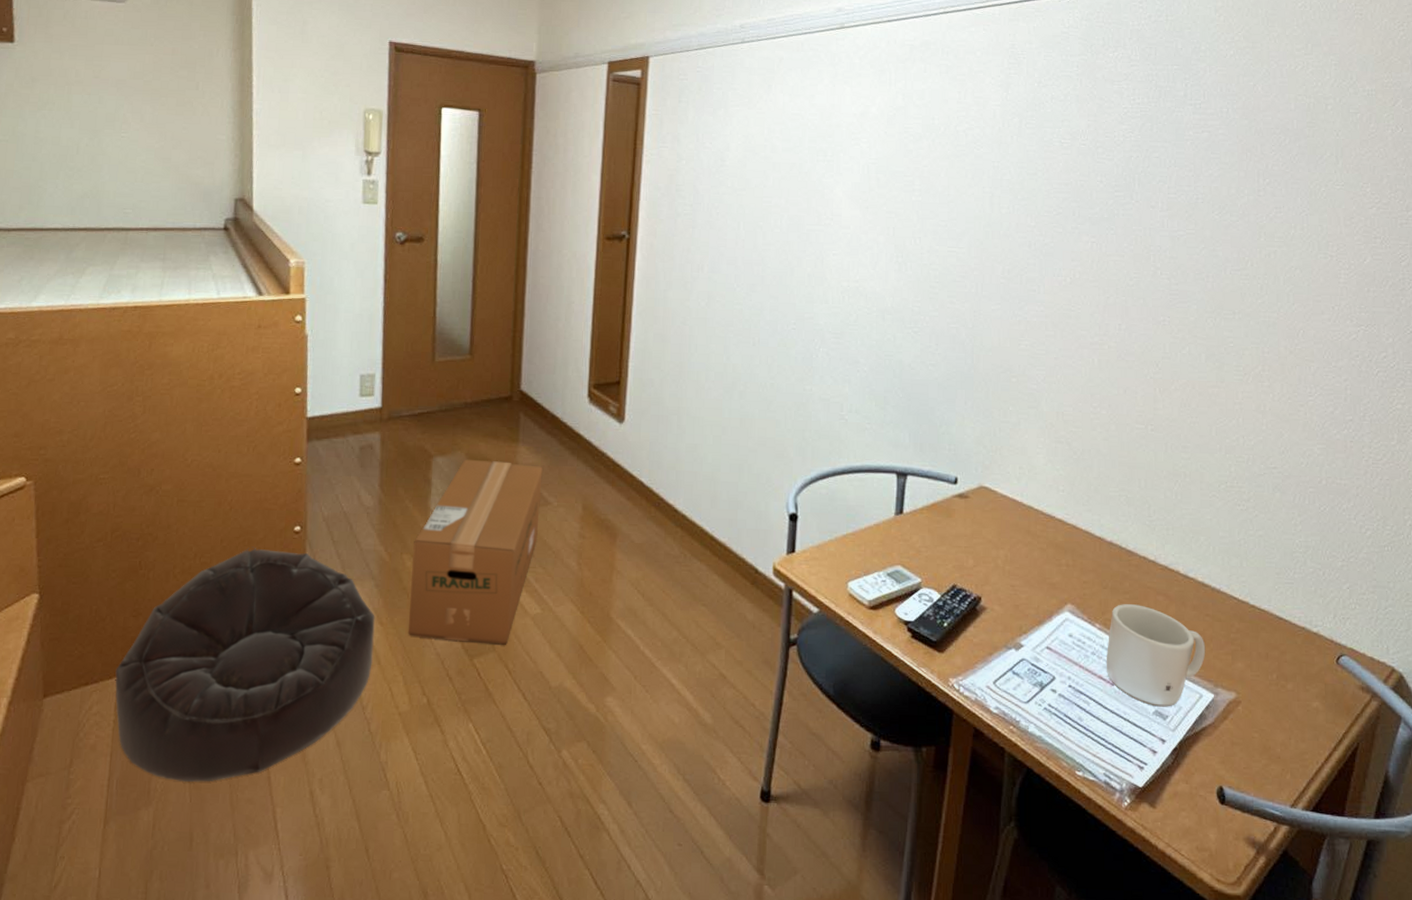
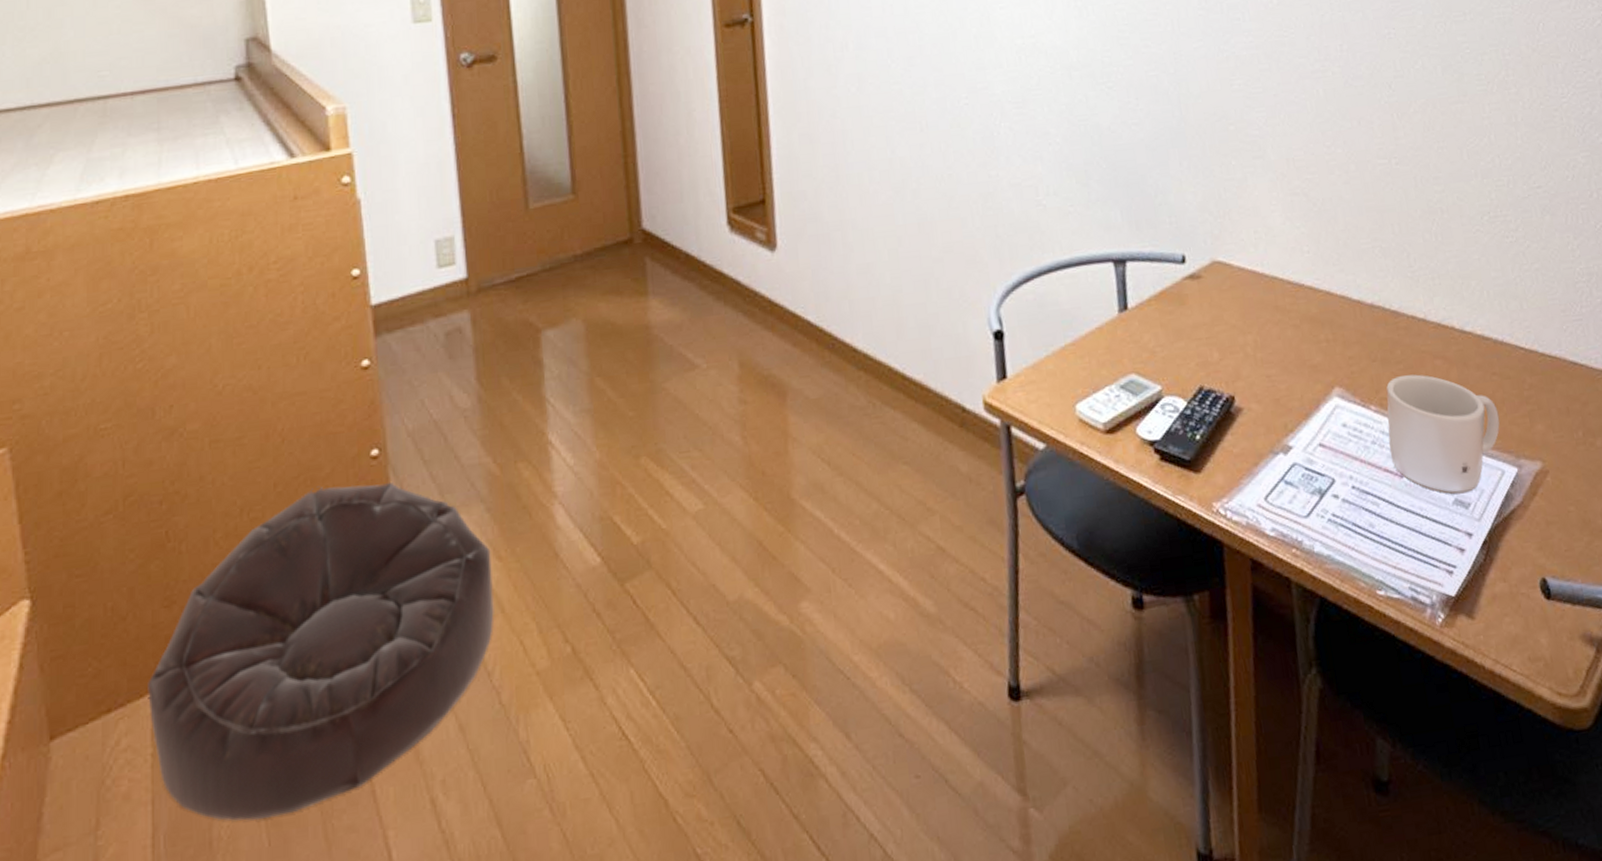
box: present [408,459,543,645] -> none [529,321,687,568]

